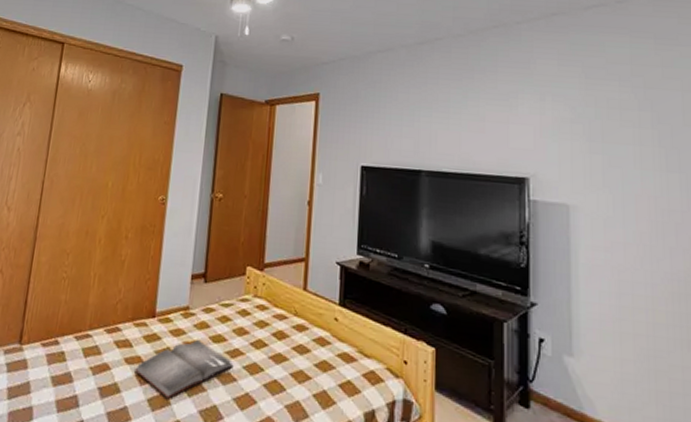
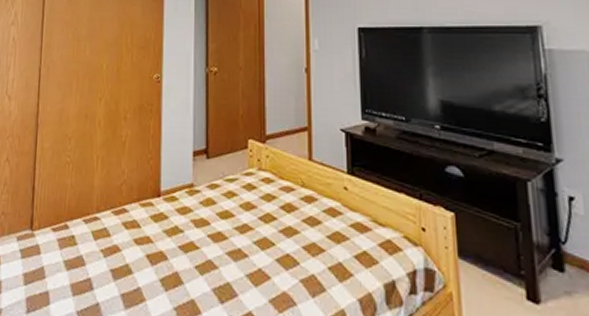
hardback book: present [135,339,234,399] -> none [145,216,244,278]

